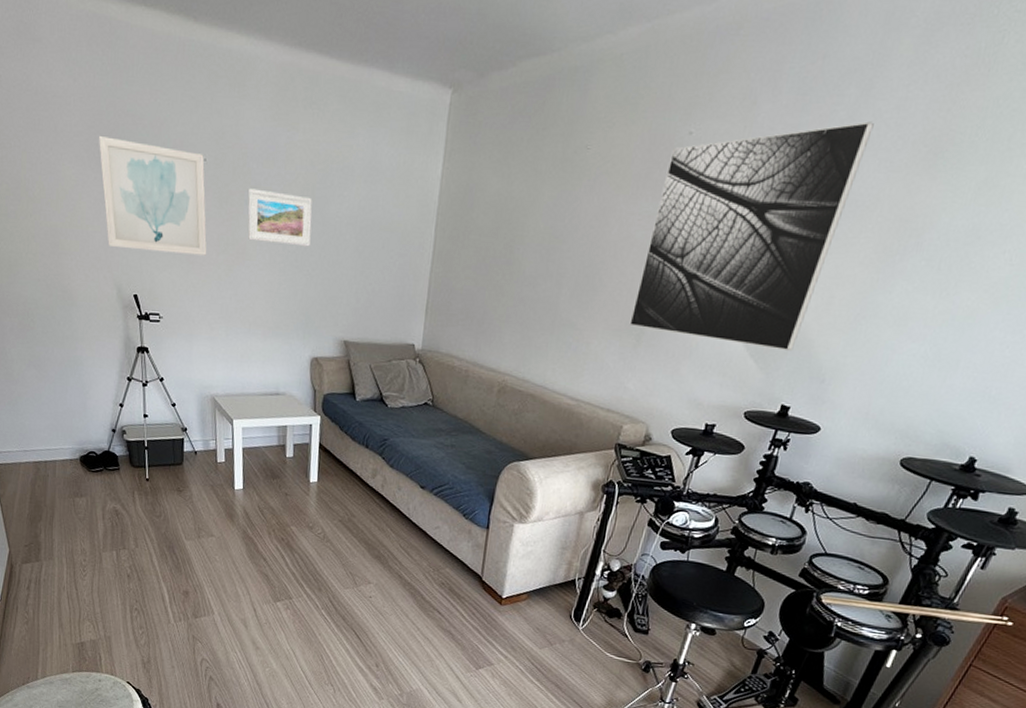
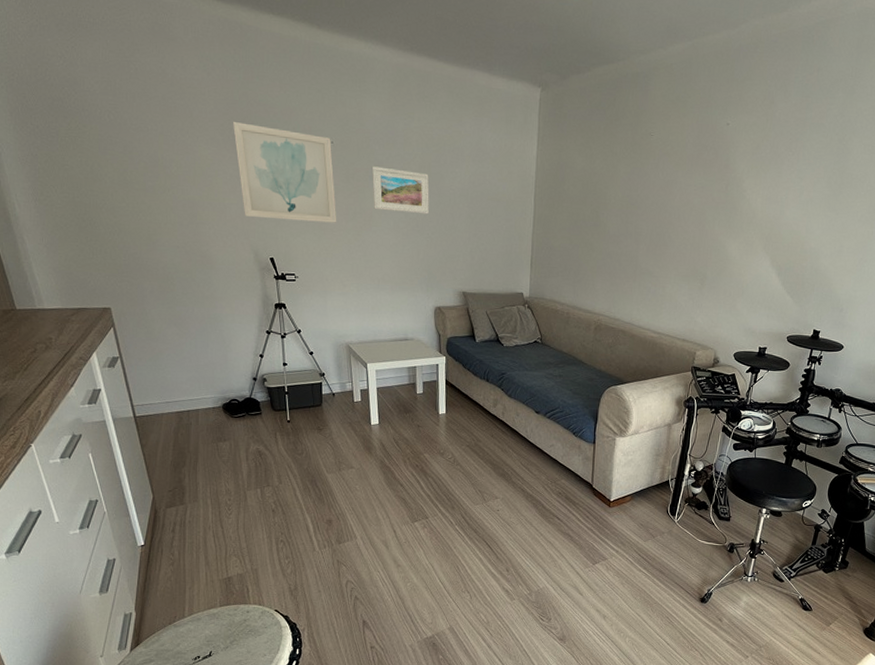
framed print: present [629,121,874,352] -> none [694,117,858,289]

